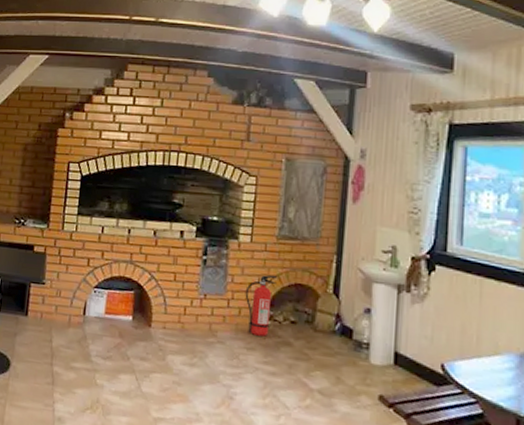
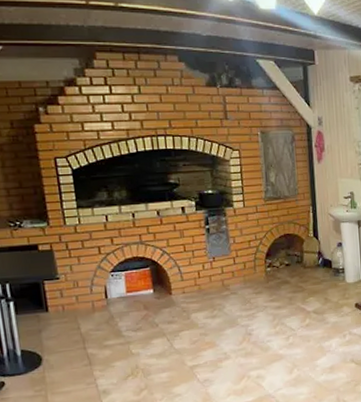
fire extinguisher: present [245,275,277,337] -> none [246,230,270,282]

